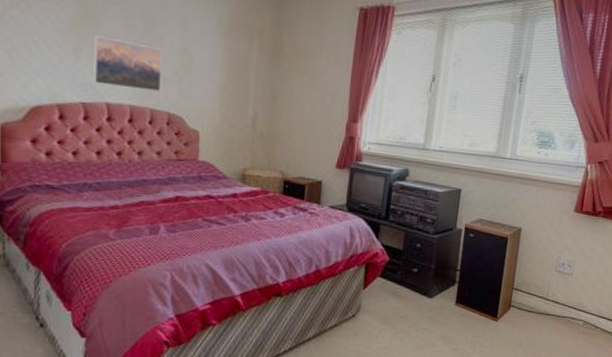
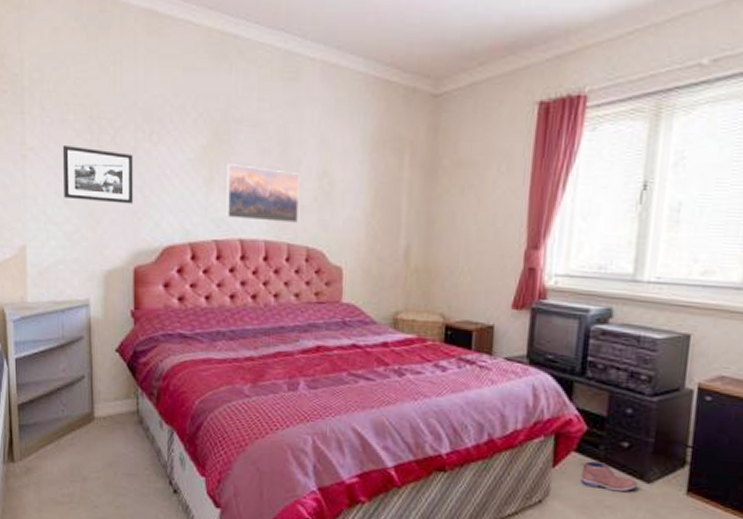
shoe: none [383,284,423,306] -> present [581,461,637,492]

